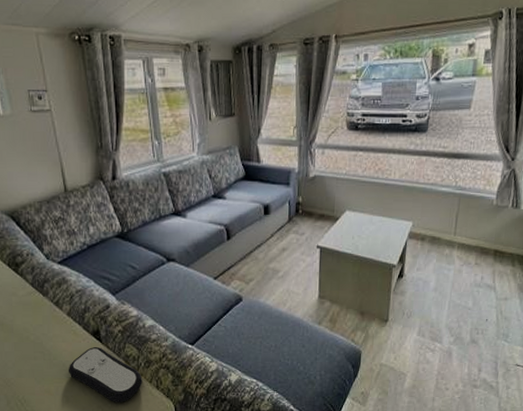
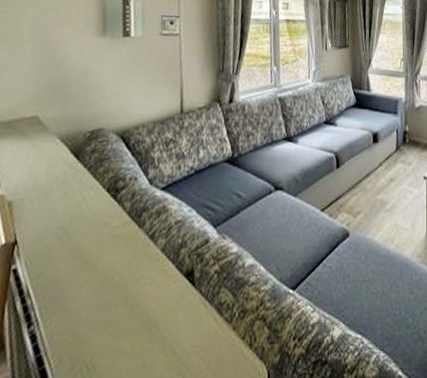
remote control: present [68,347,142,402] -> none [150,292,235,367]

